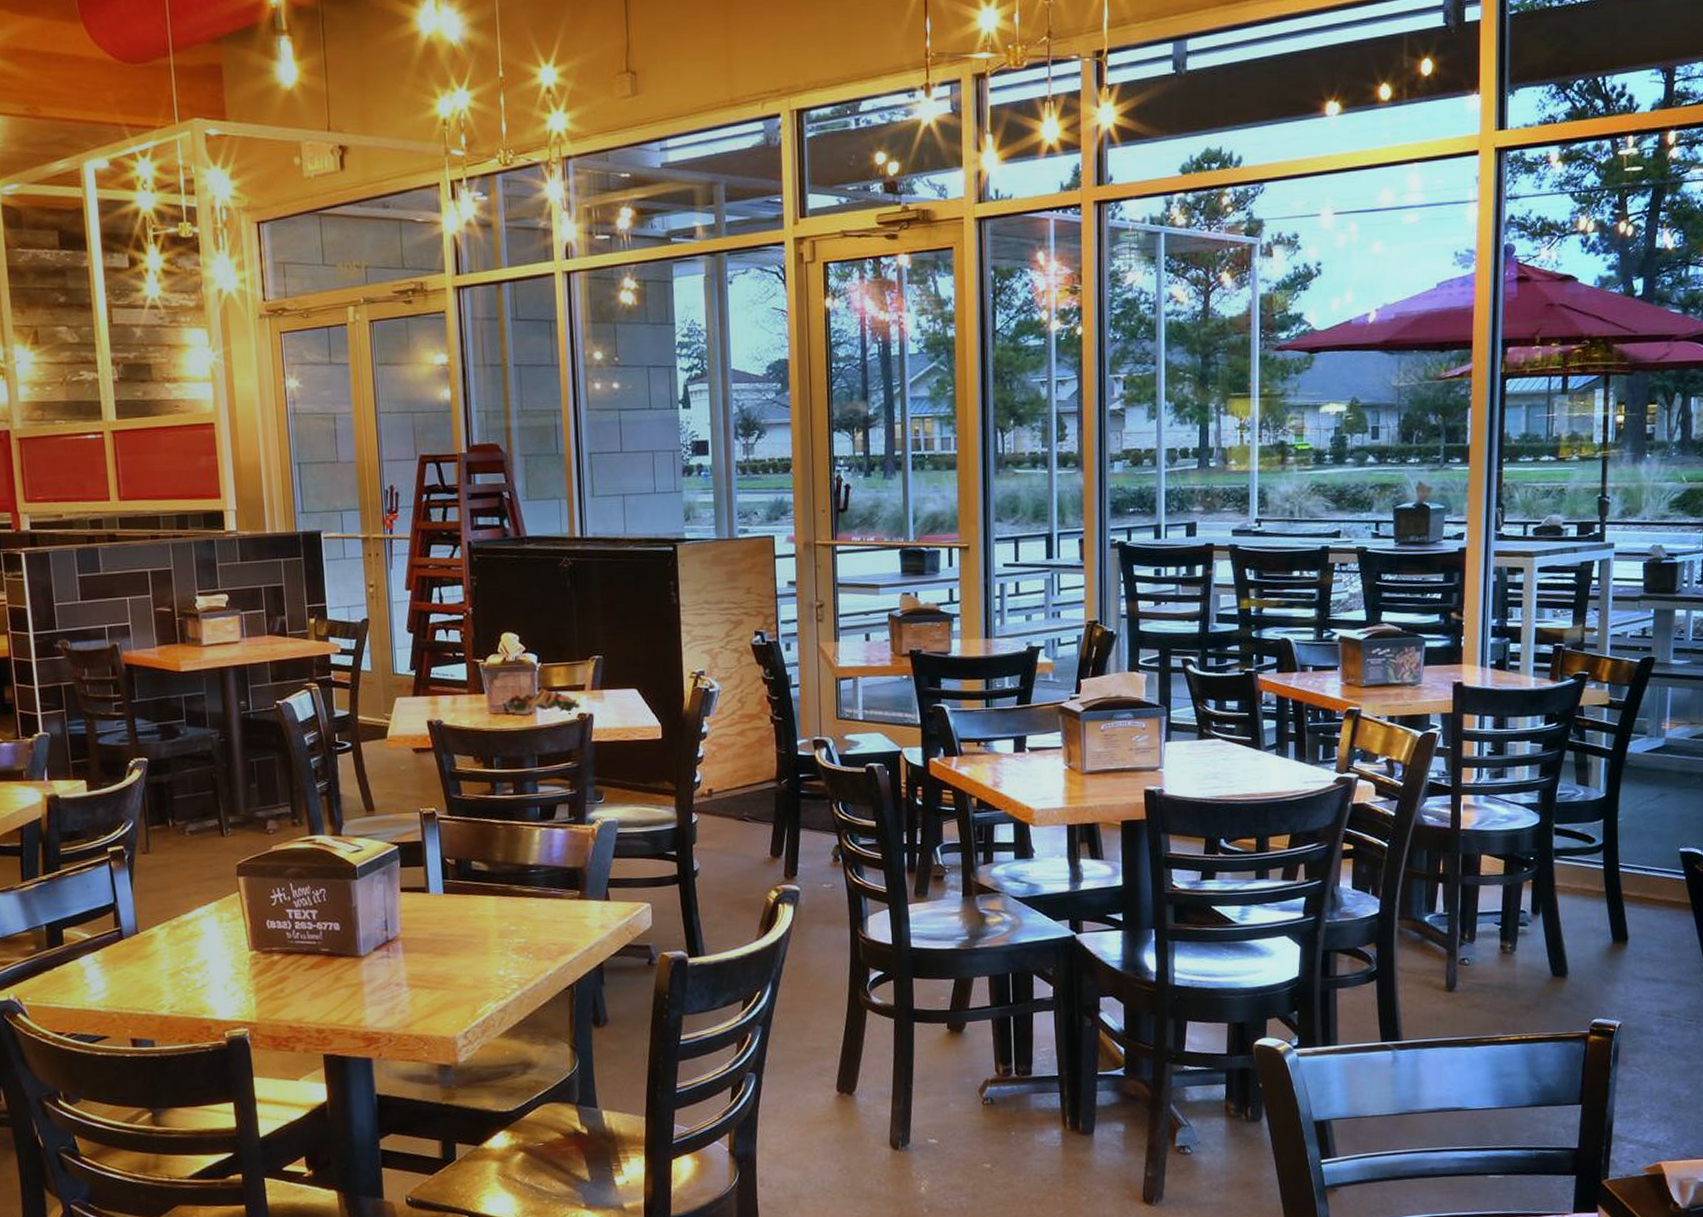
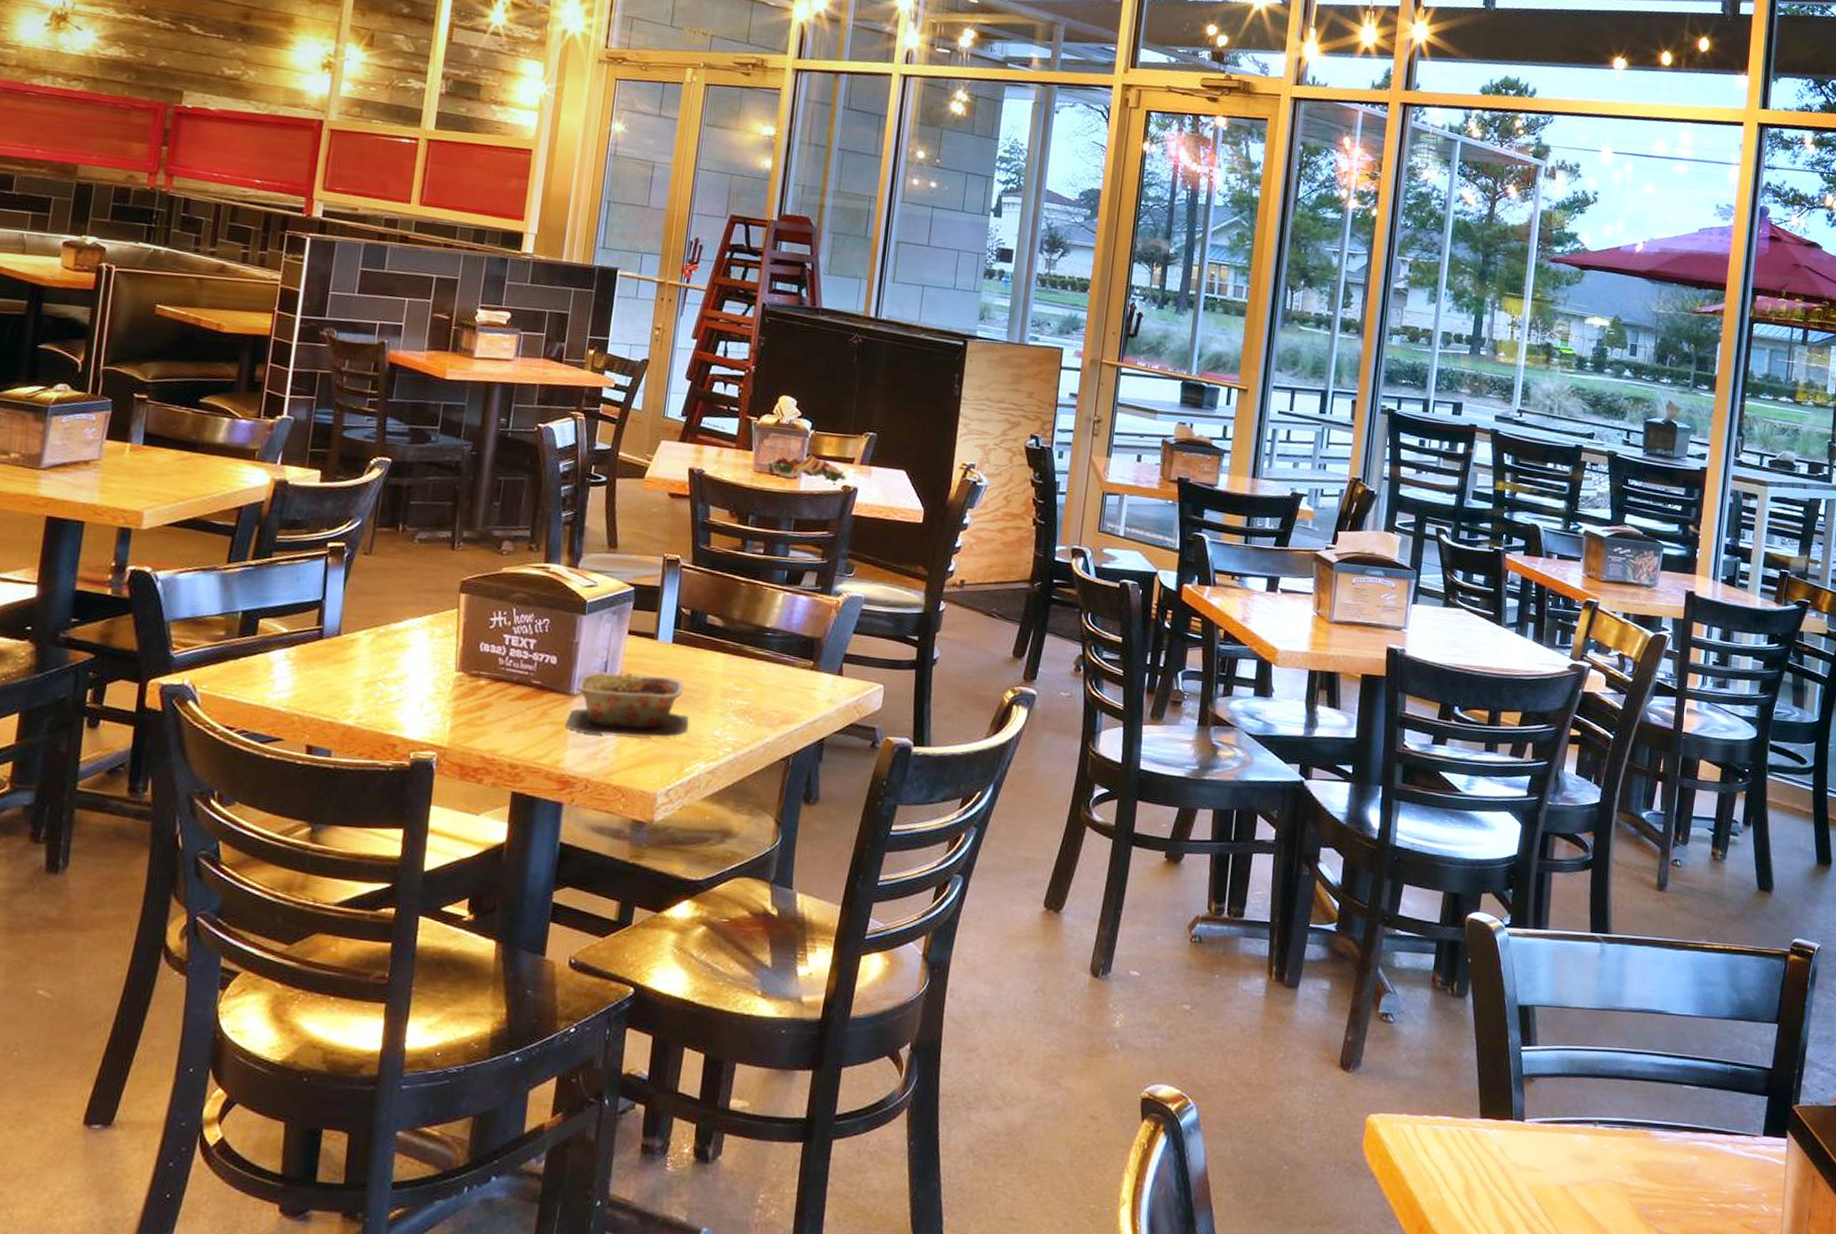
takeout container: none [359,926,474,991] -> present [565,672,689,738]

